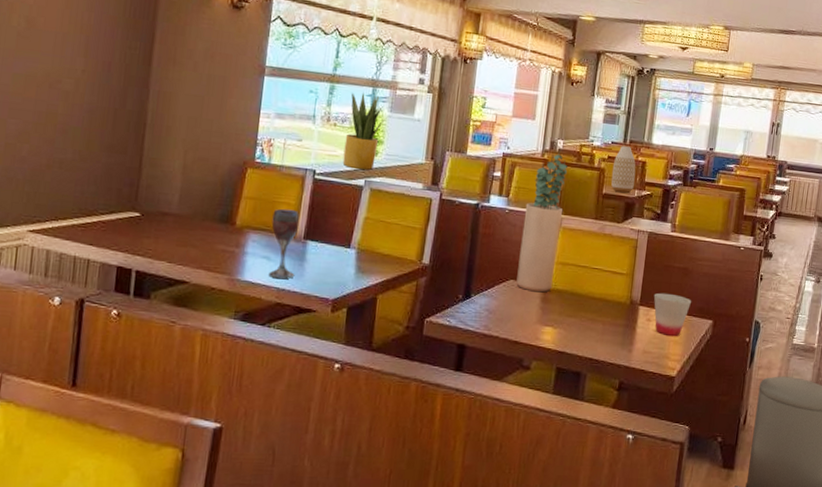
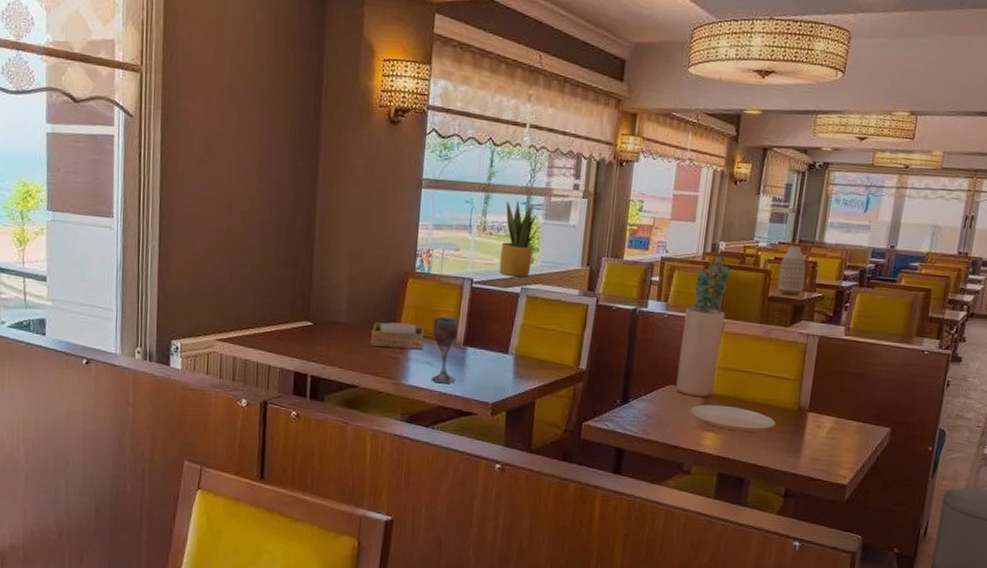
napkin holder: none [203,214,263,243] -> present [370,322,425,350]
plate: none [530,299,610,327] -> present [690,404,776,433]
cup: present [653,292,692,336] -> none [824,398,867,444]

